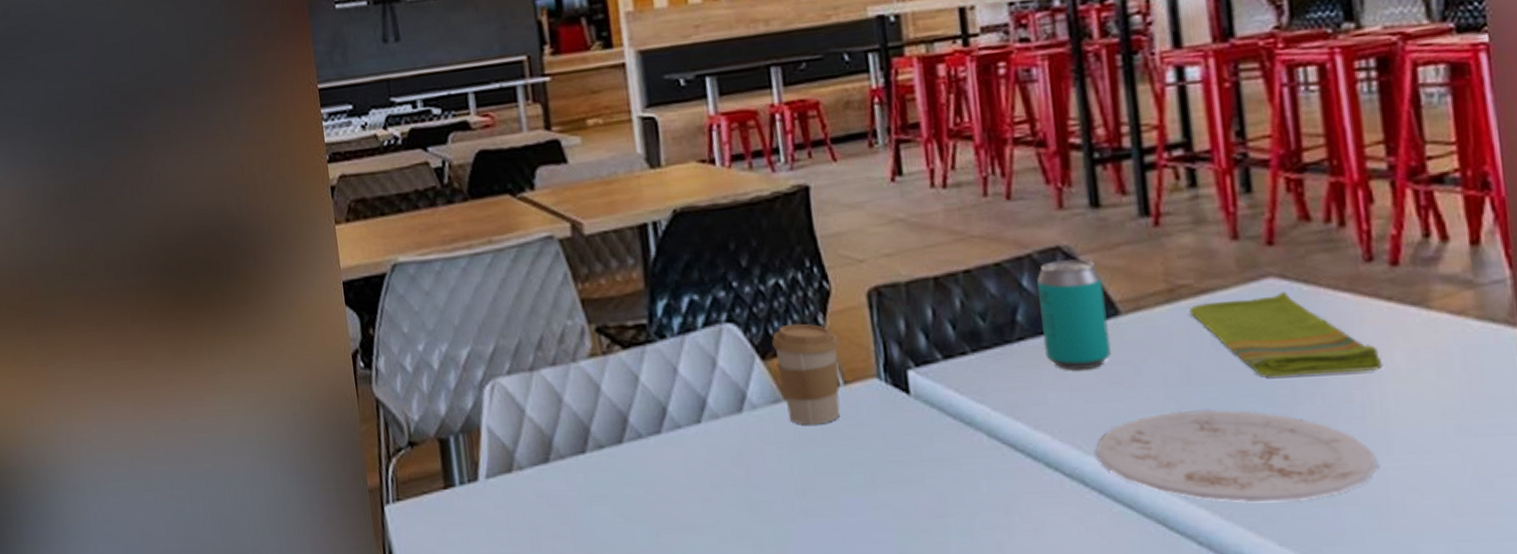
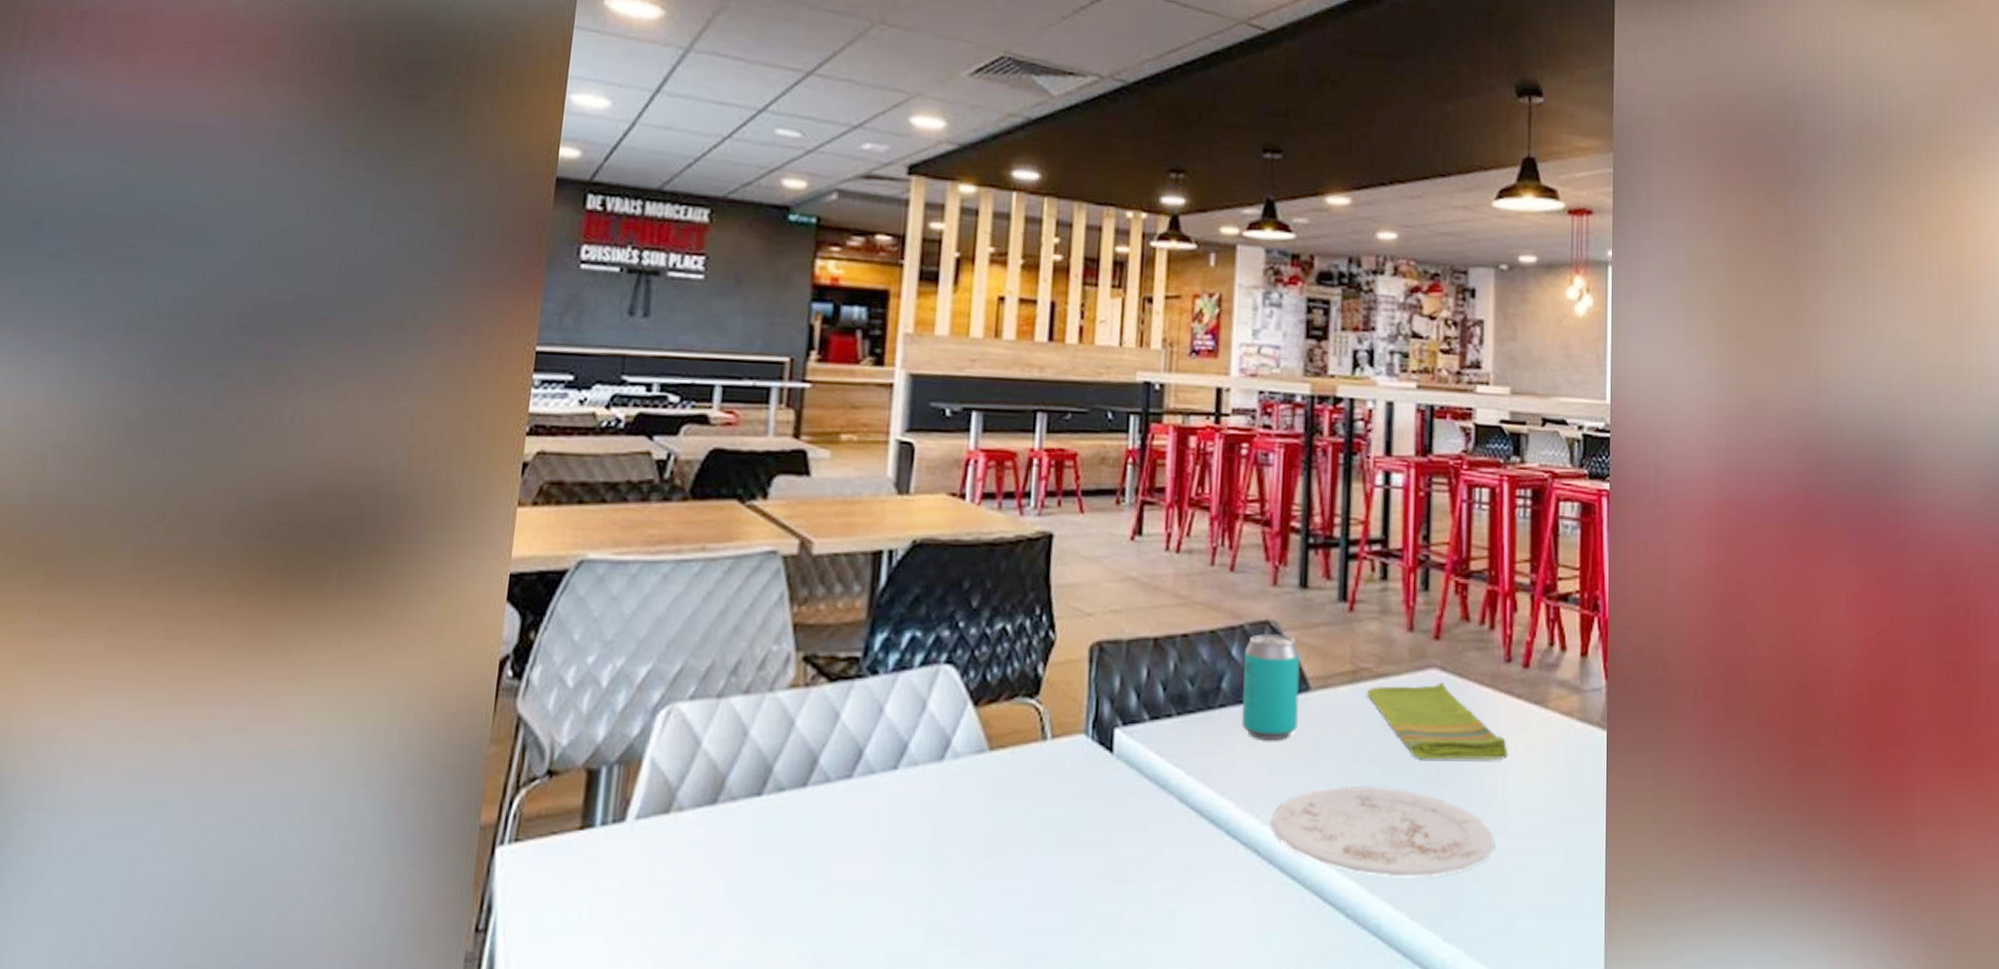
coffee cup: present [772,323,840,425] -> none [988,671,1054,779]

